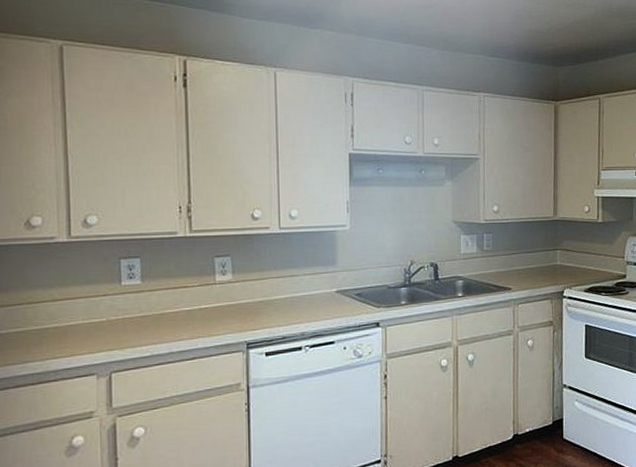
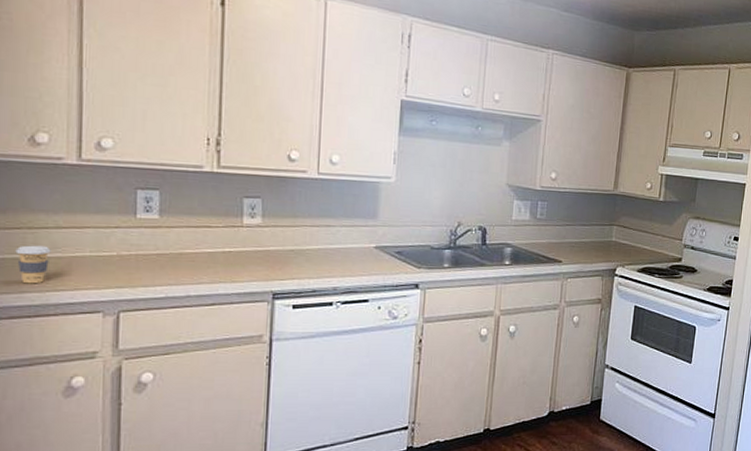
coffee cup: none [18,318,49,354] -> present [15,245,51,284]

